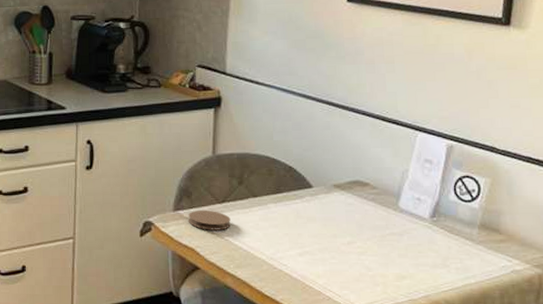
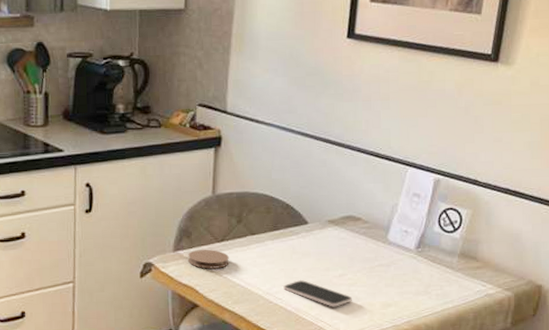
smartphone: none [288,245,363,277] -> present [283,279,352,307]

